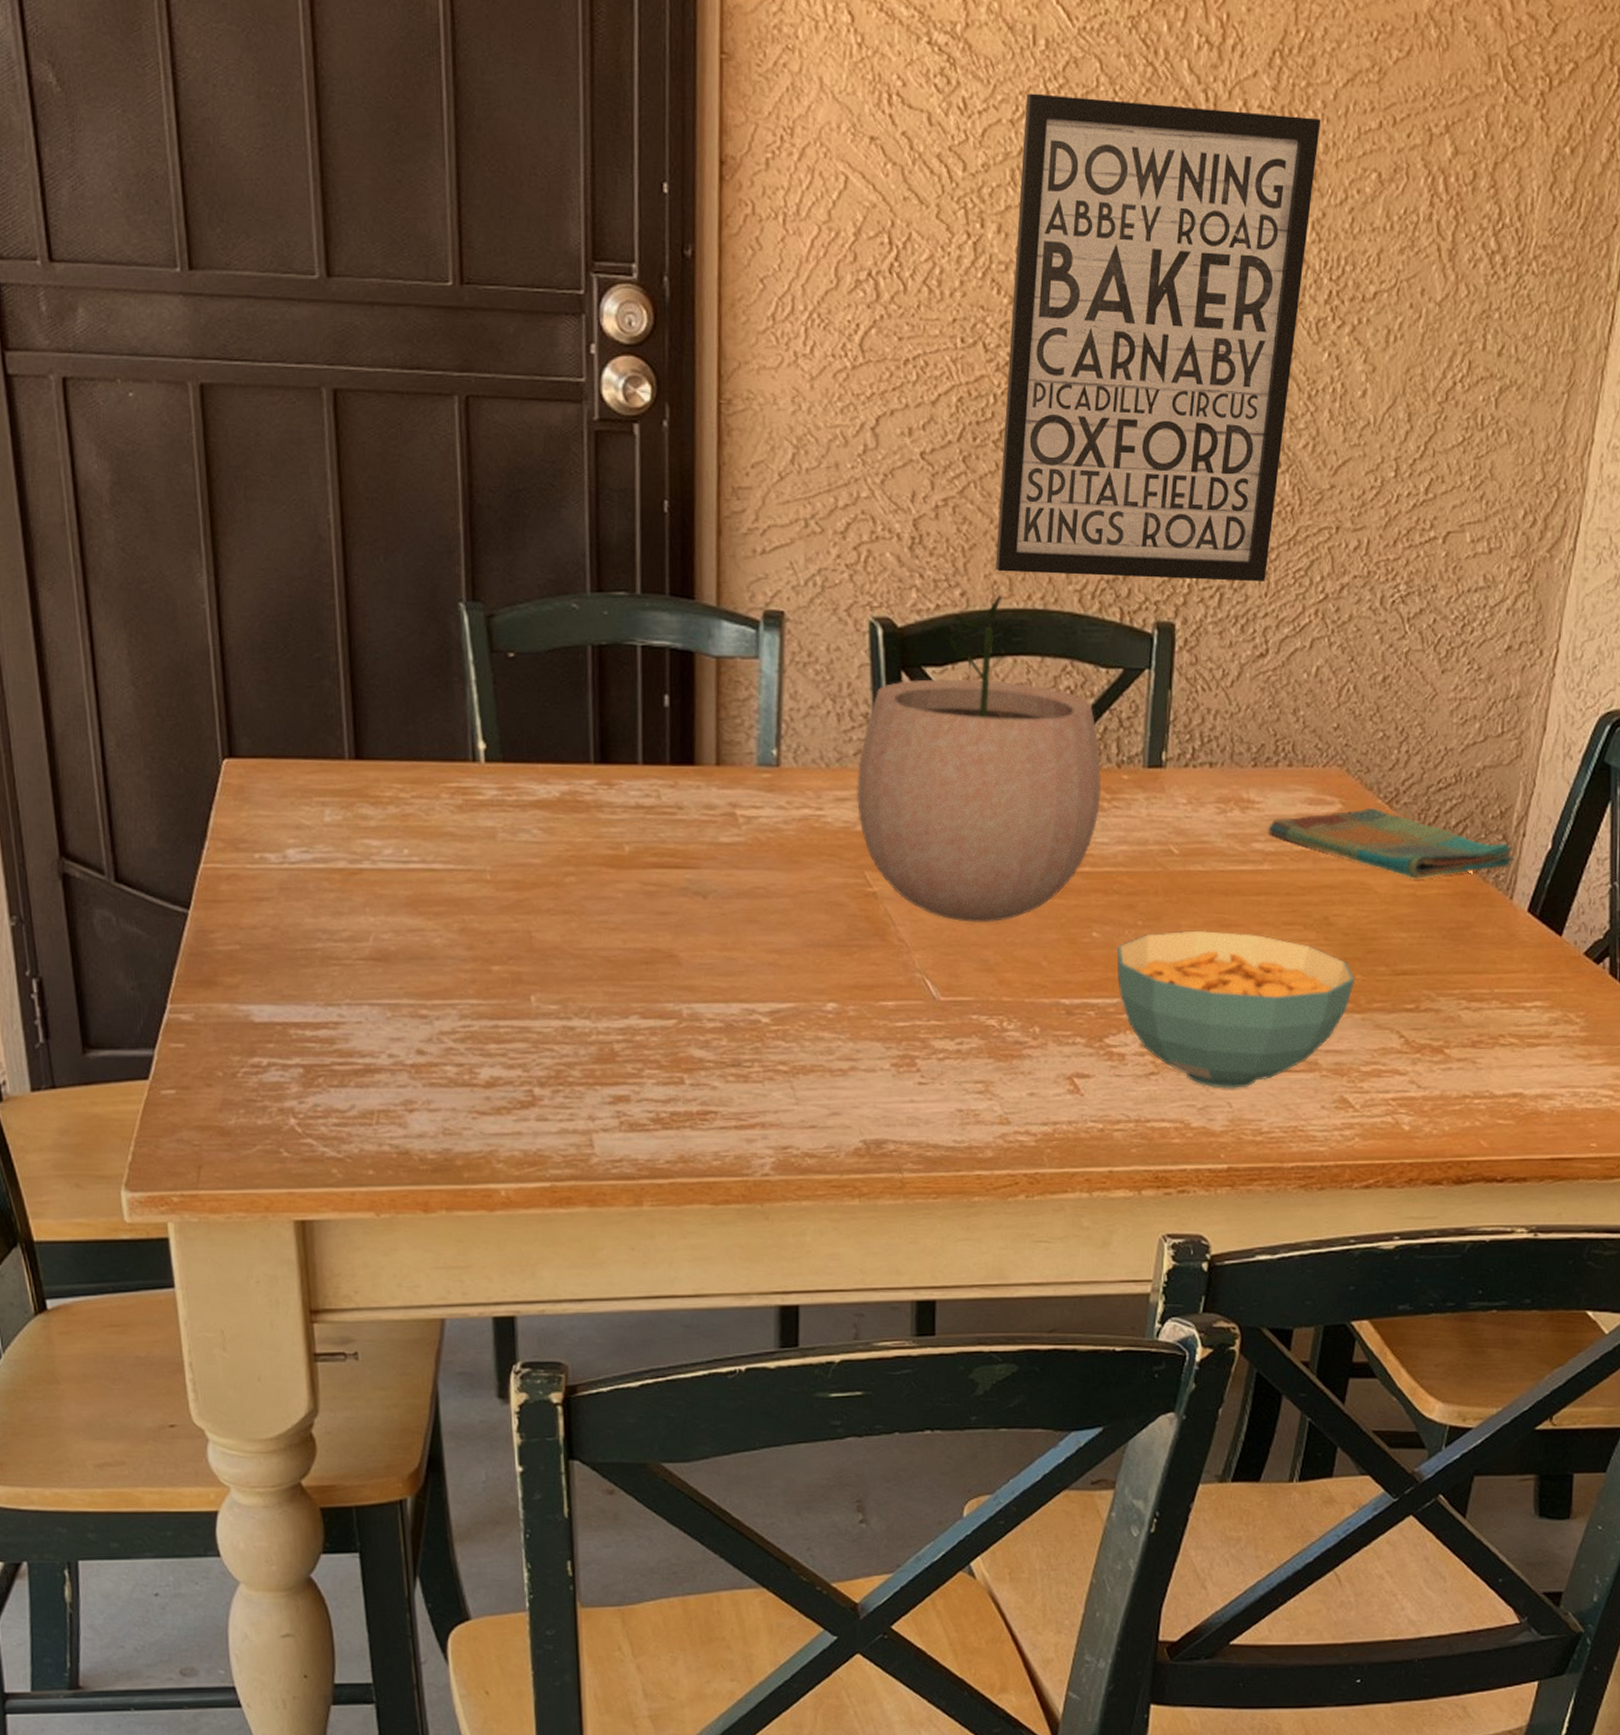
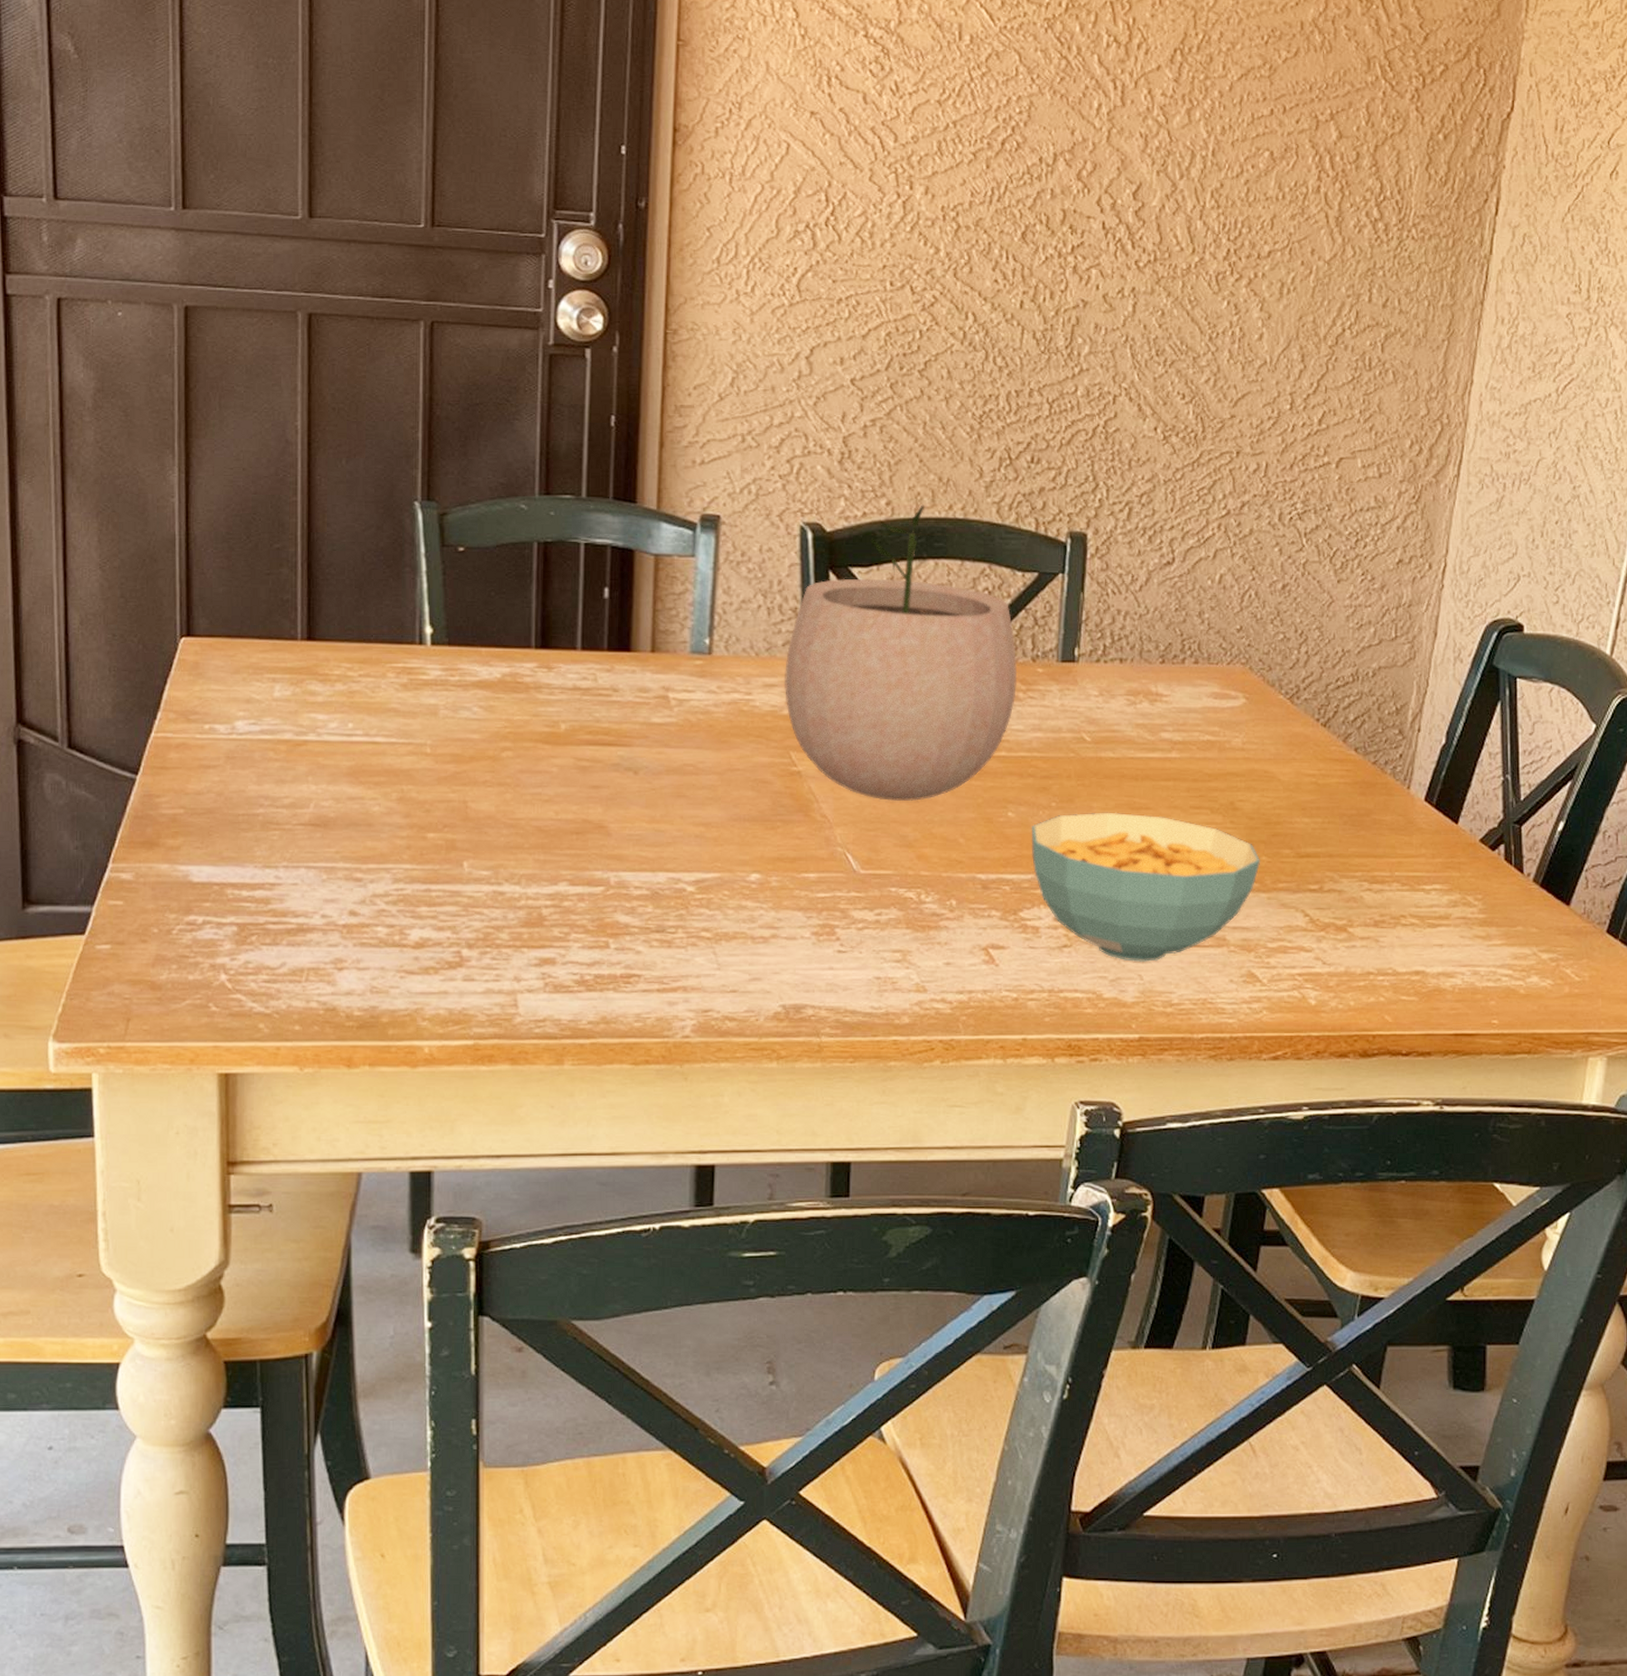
wall art: present [996,93,1320,582] -> none [919,79,1218,498]
dish towel: present [1268,808,1514,879] -> none [1175,703,1410,768]

